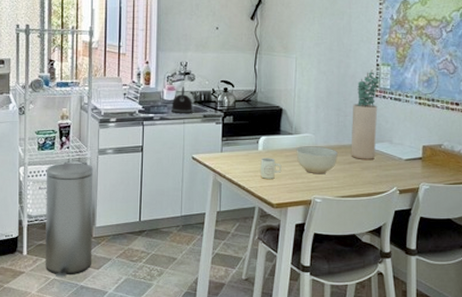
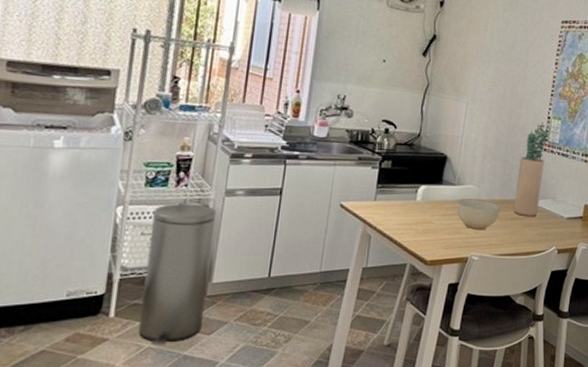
kettle: present [171,86,192,114] -> none [321,123,347,155]
mug: present [260,158,282,179] -> none [416,209,440,233]

